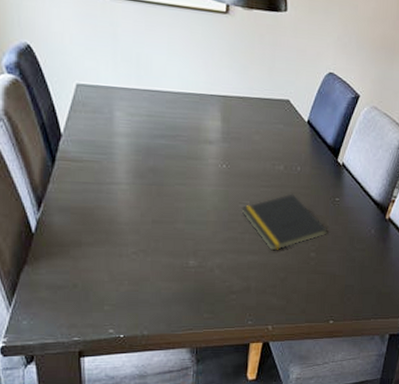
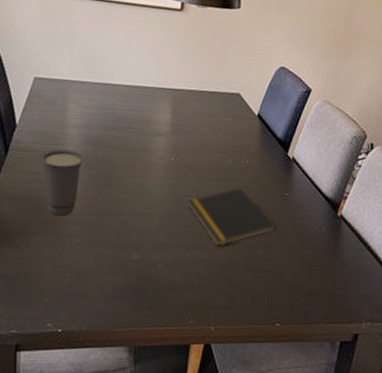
cup: none [89,158,136,226] -> present [40,149,85,216]

